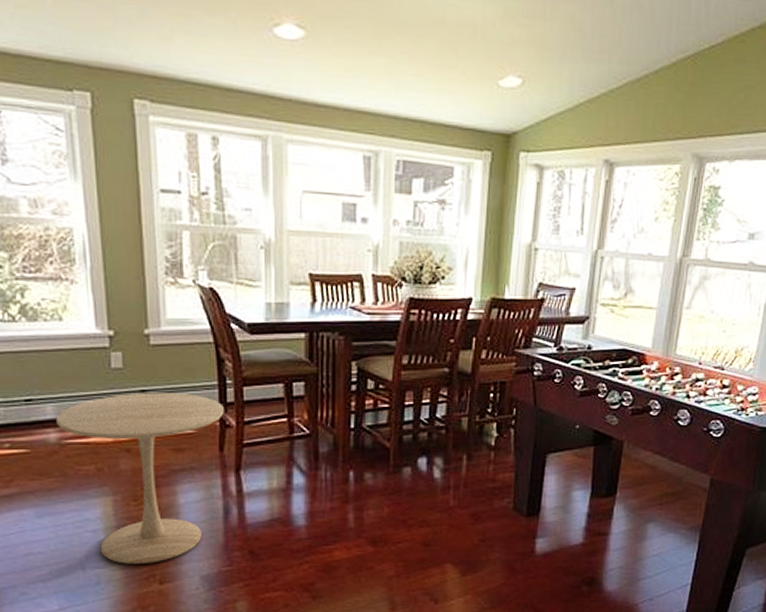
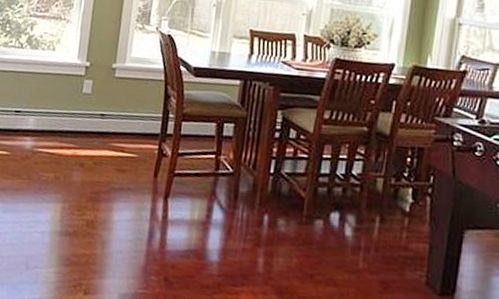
side table: present [56,393,224,564] -> none [34,115,164,273]

